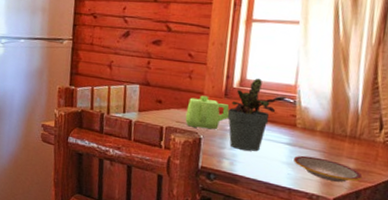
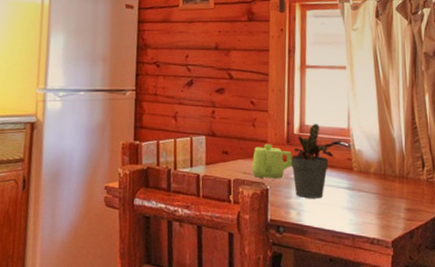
plate: present [293,155,363,182] -> none [354,199,414,223]

